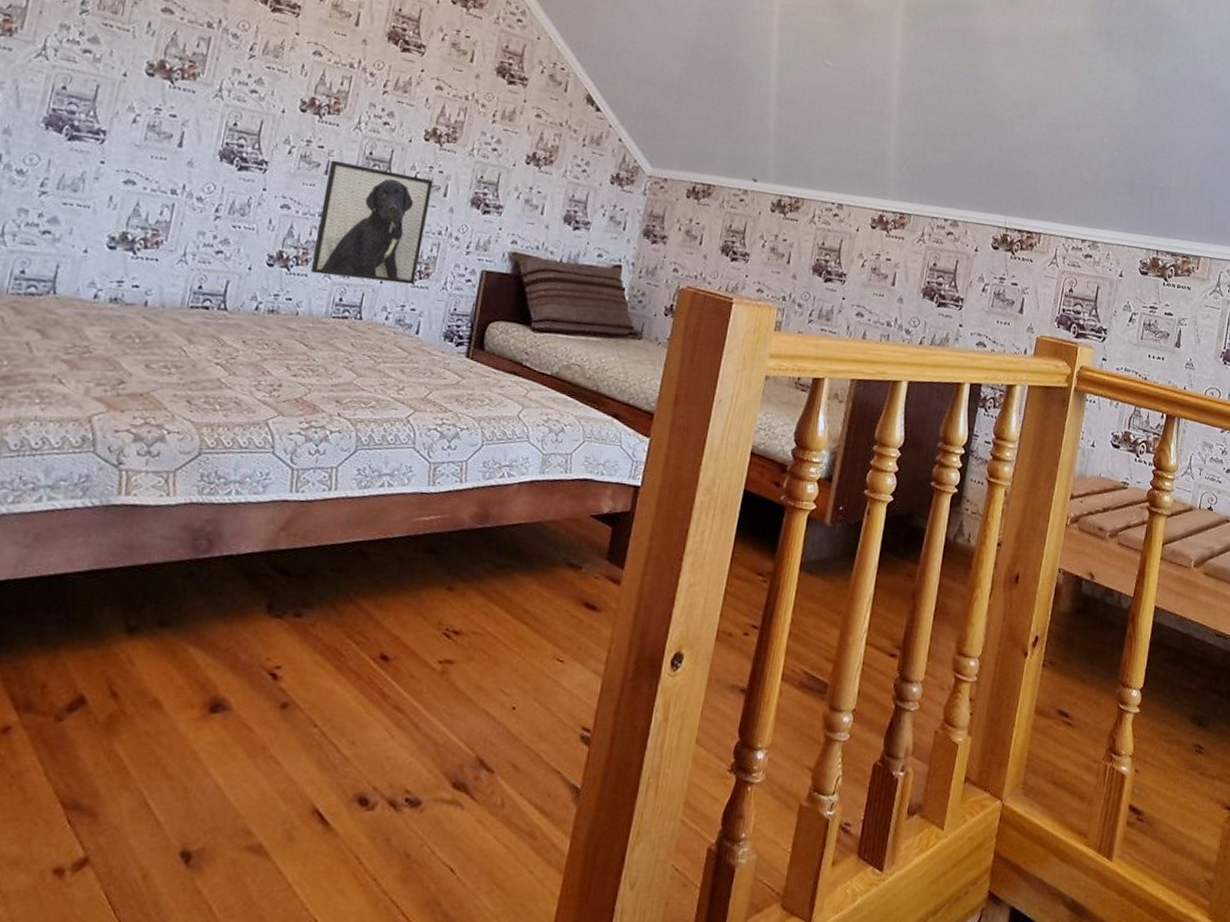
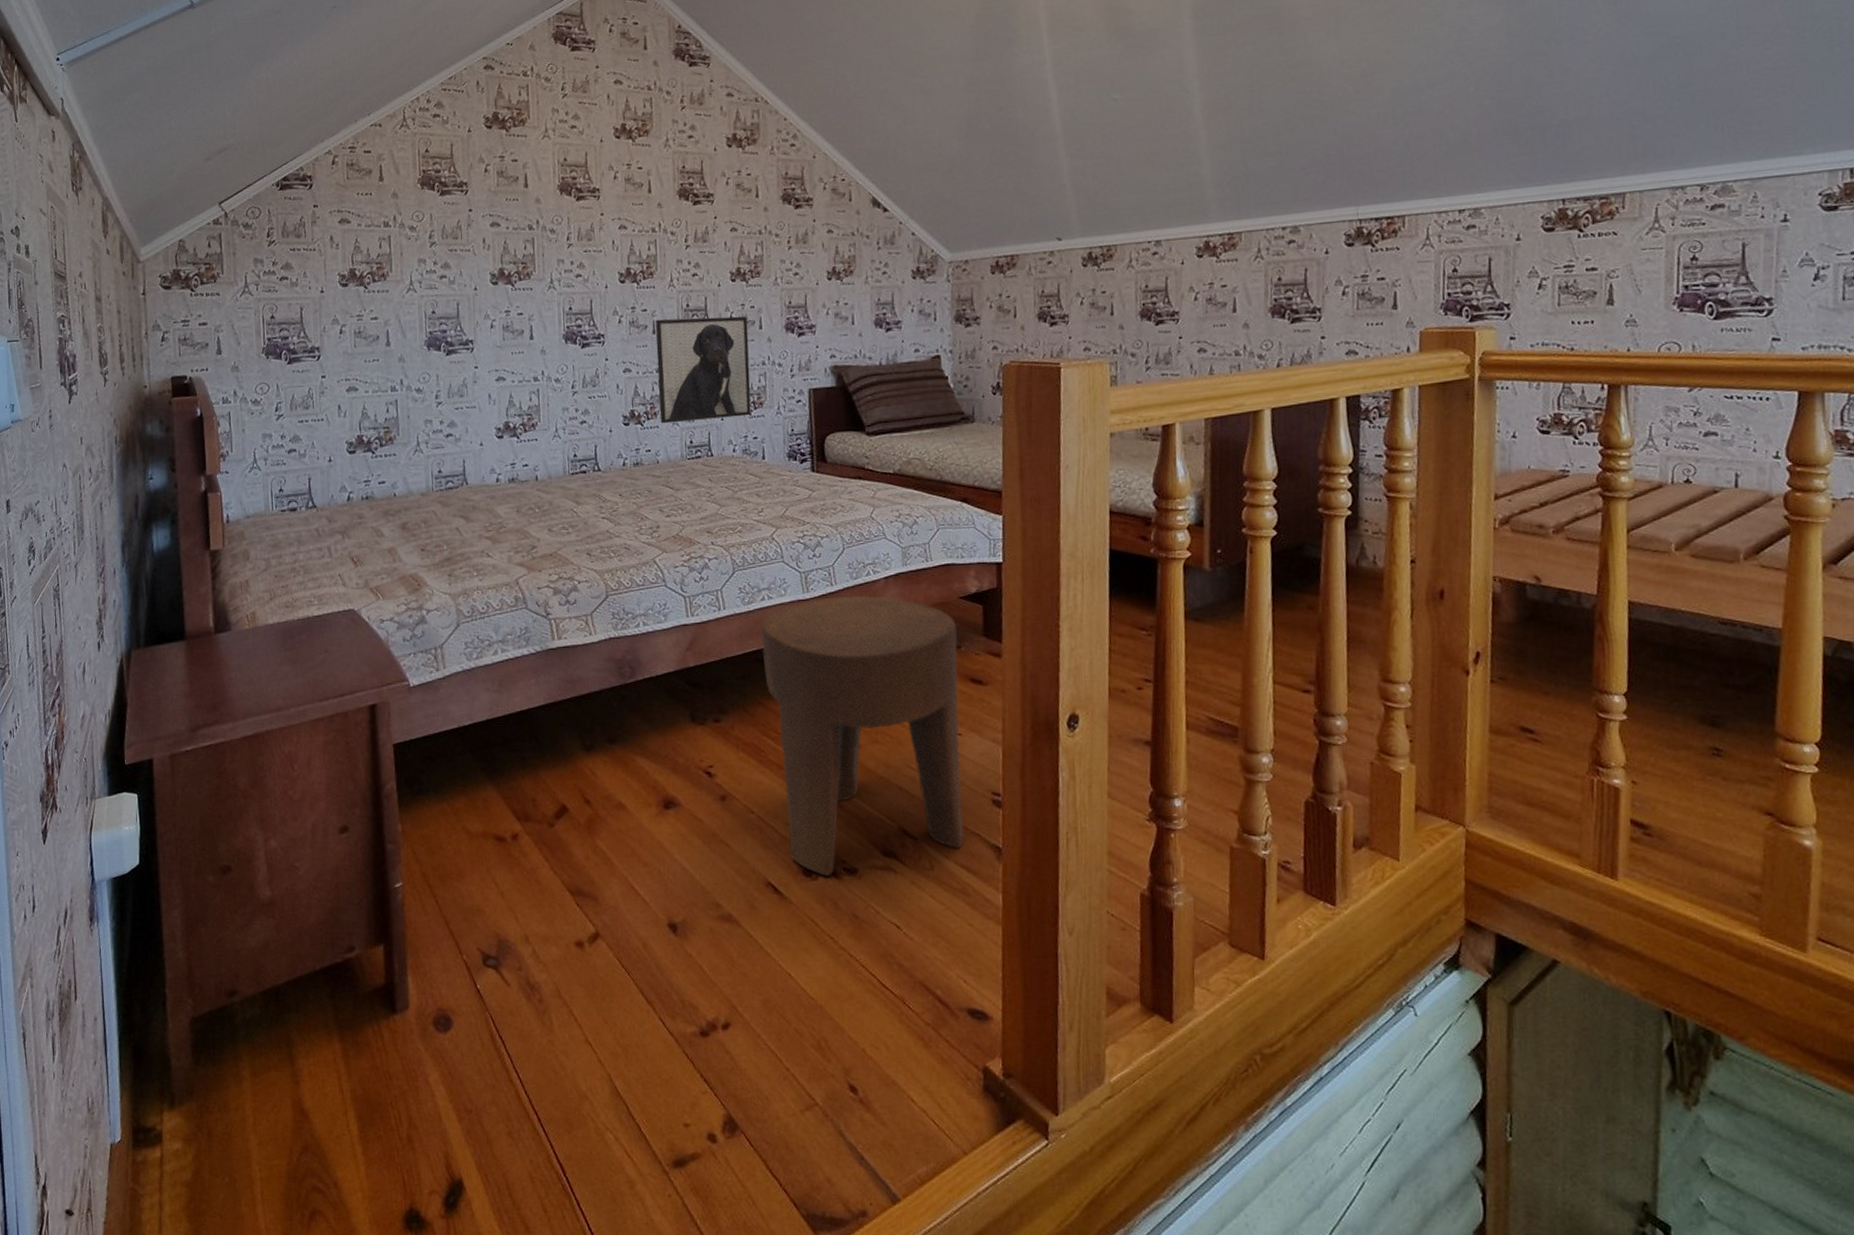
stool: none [349,494,582,807] -> present [760,595,964,876]

